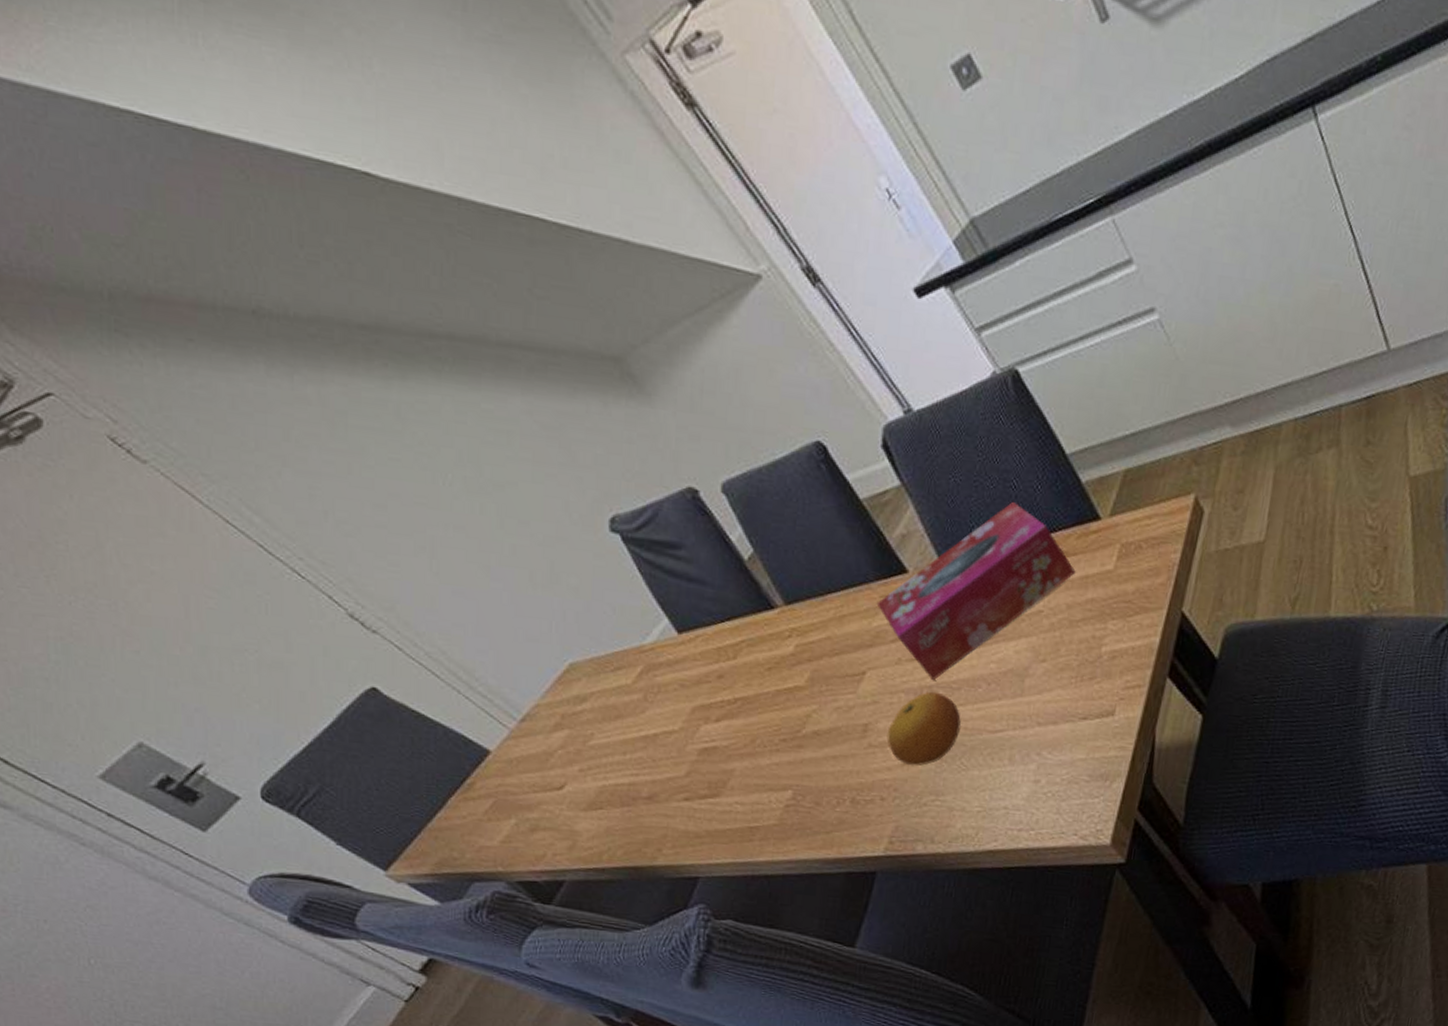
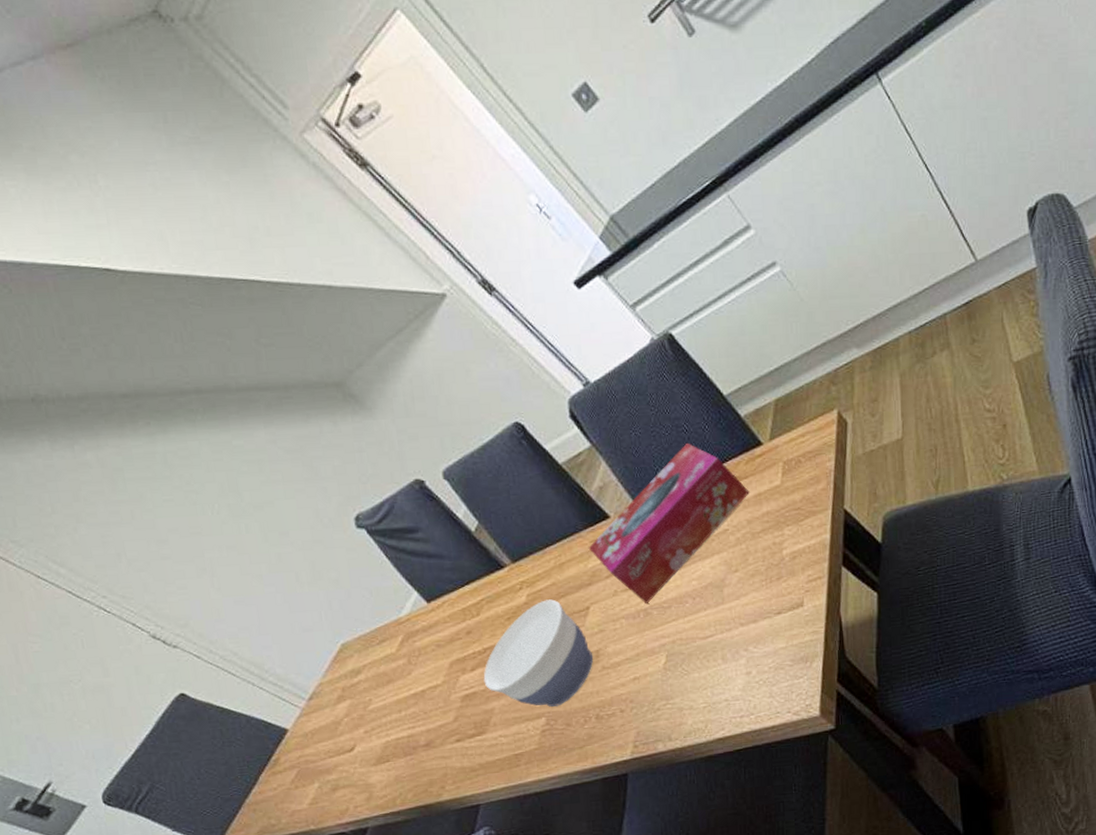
bowl: none [728,654,860,780] -> present [483,599,593,707]
fruit: present [886,692,961,766] -> none [616,614,677,679]

